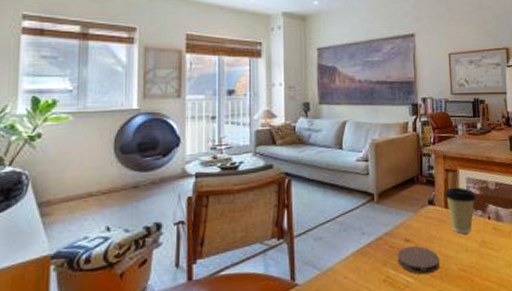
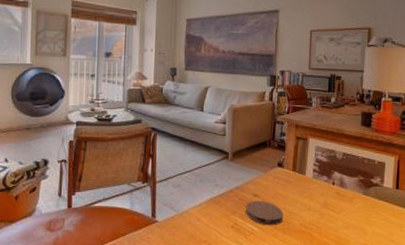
coffee cup: present [445,187,476,234] -> none [294,153,323,195]

